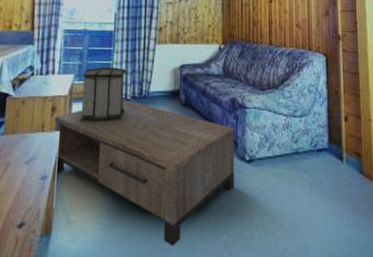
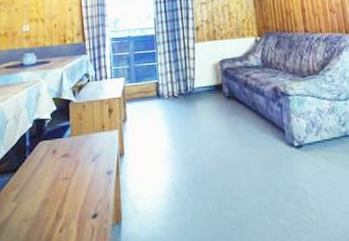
coffee table: present [54,99,235,246] -> none [113,96,287,231]
decorative box: present [80,67,127,121] -> none [131,67,174,120]

